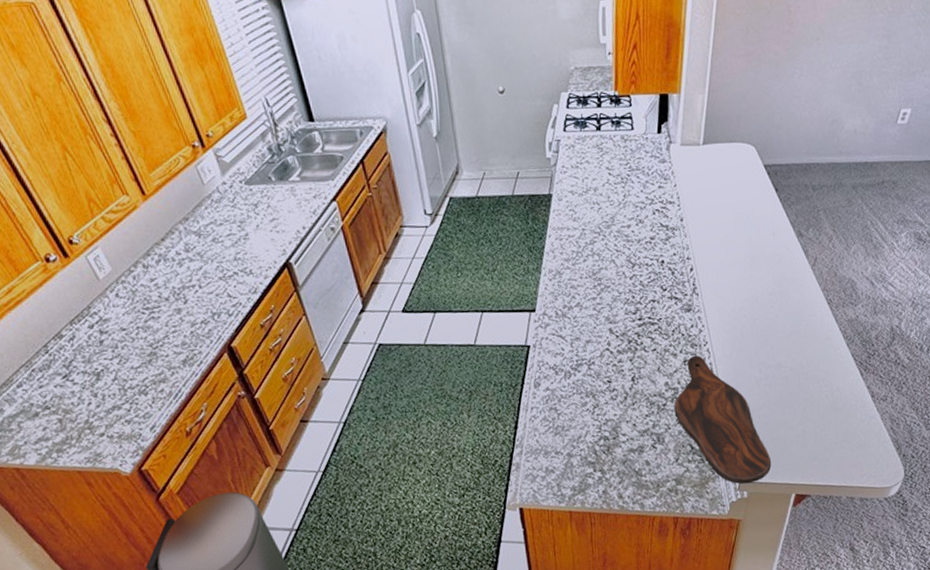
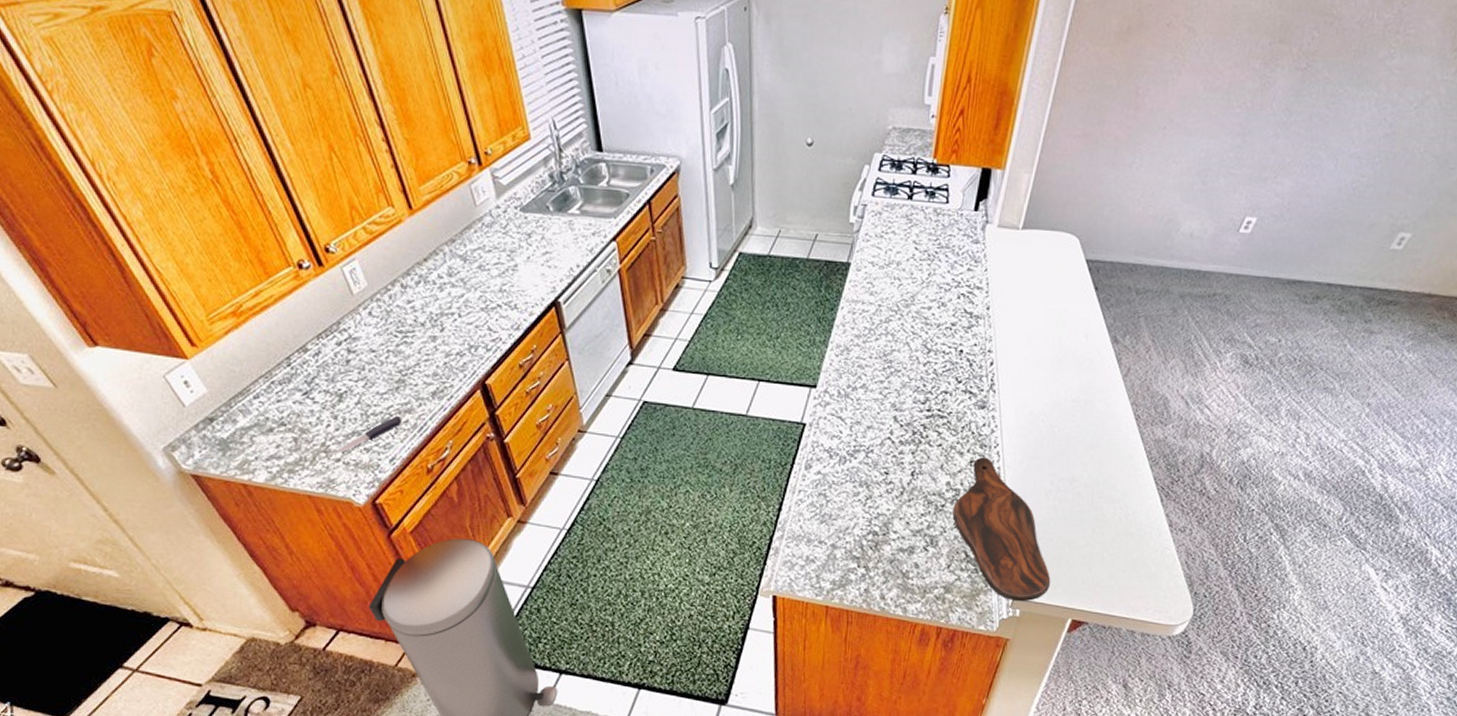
knife: none [98,386,157,428] -> present [335,415,401,453]

